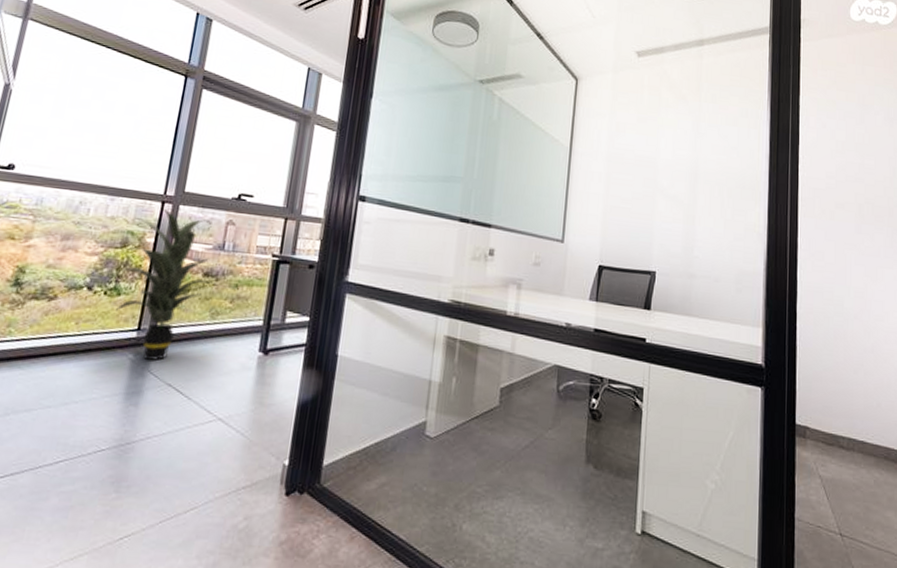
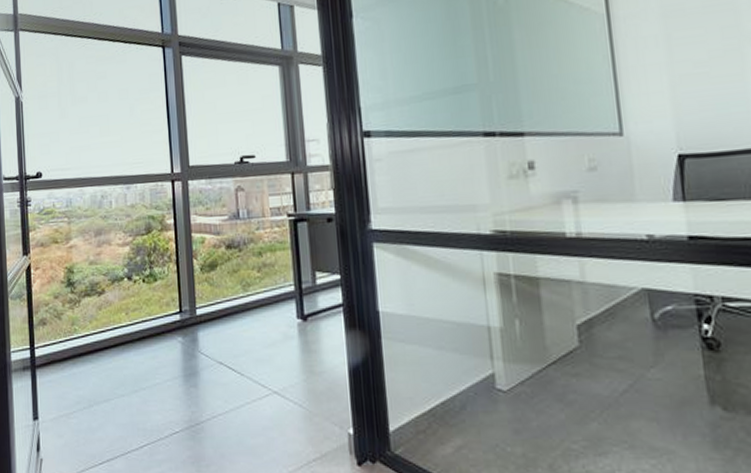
indoor plant: present [116,207,218,361] -> none [149,187,242,340]

